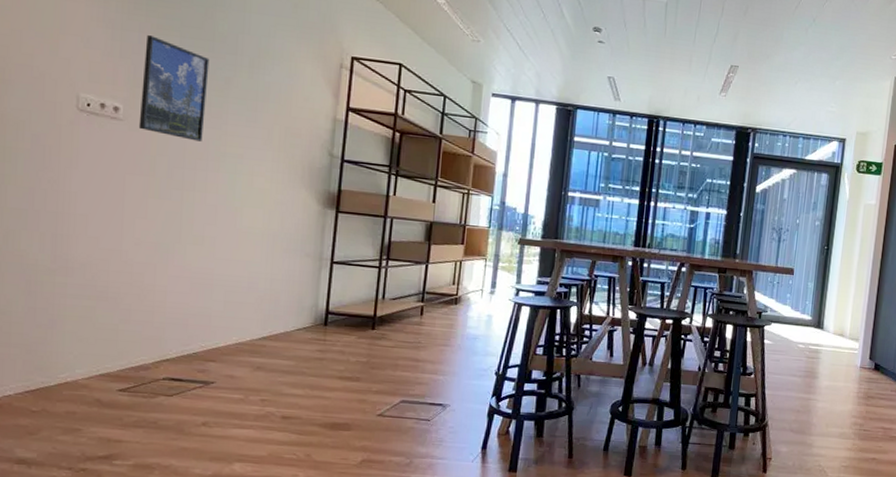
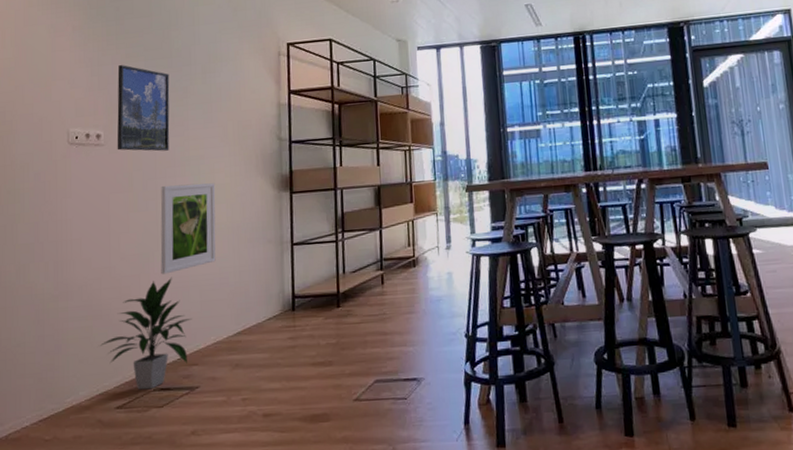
indoor plant: none [104,272,213,378] -> present [100,276,192,390]
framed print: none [181,177,253,269] -> present [160,183,216,275]

